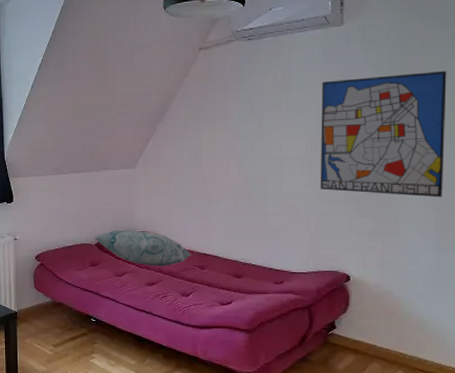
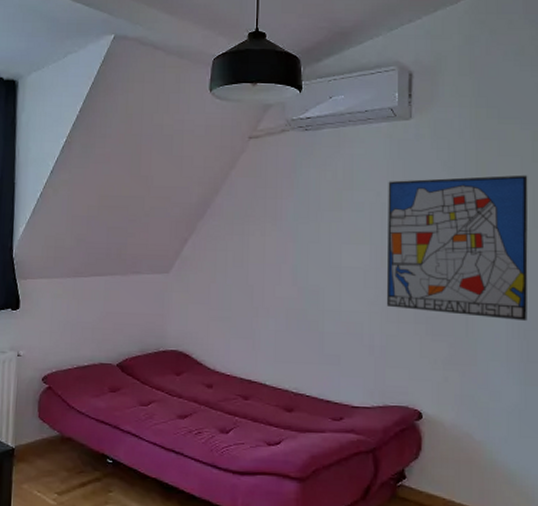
decorative pillow: present [94,230,192,266] -> none [116,347,233,394]

